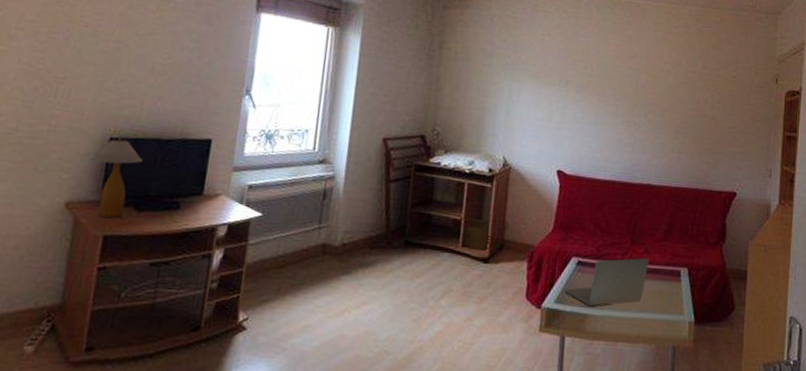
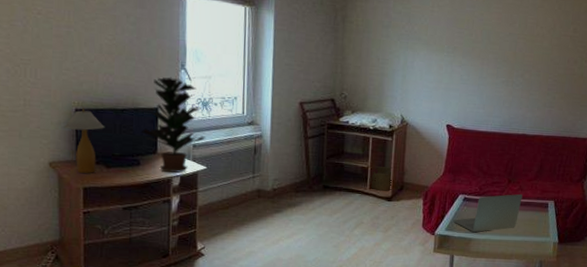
potted plant: none [186,103,266,220] -> present [140,77,206,173]

